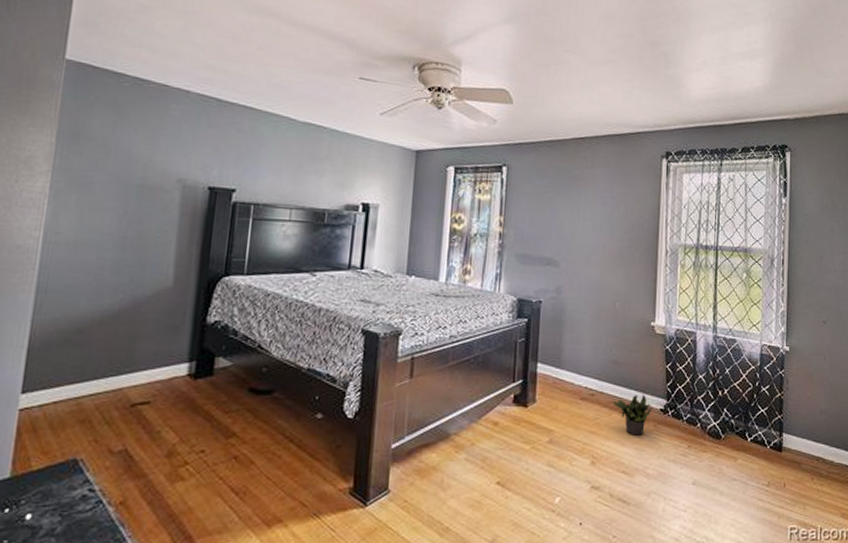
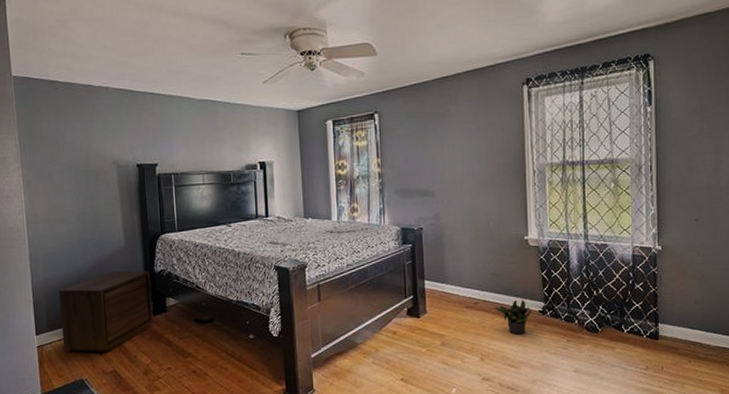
nightstand: none [58,317,200,425] -> present [58,270,153,353]

